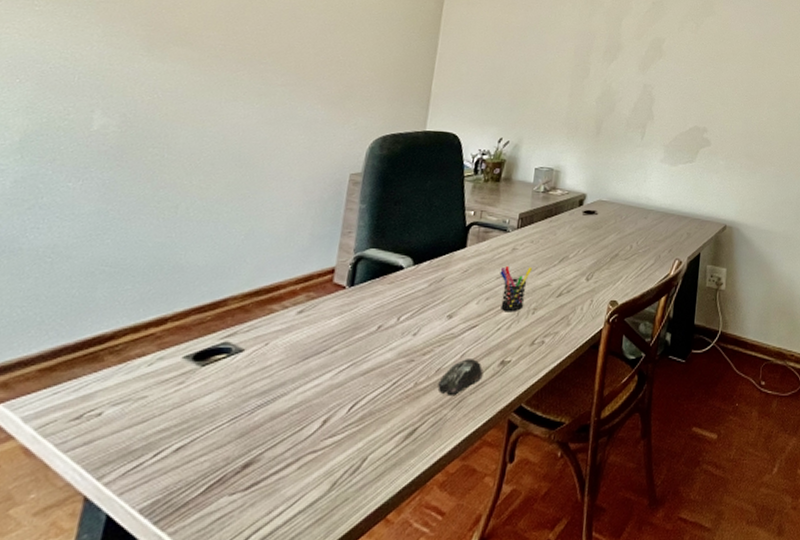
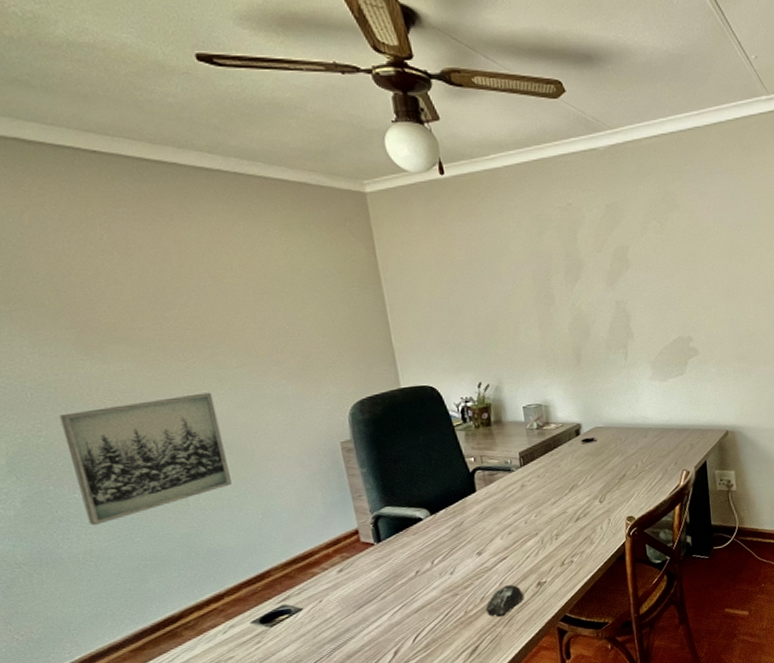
wall art: none [68,101,247,218] -> present [59,392,232,525]
pen holder: present [499,266,532,312] -> none [514,499,546,542]

